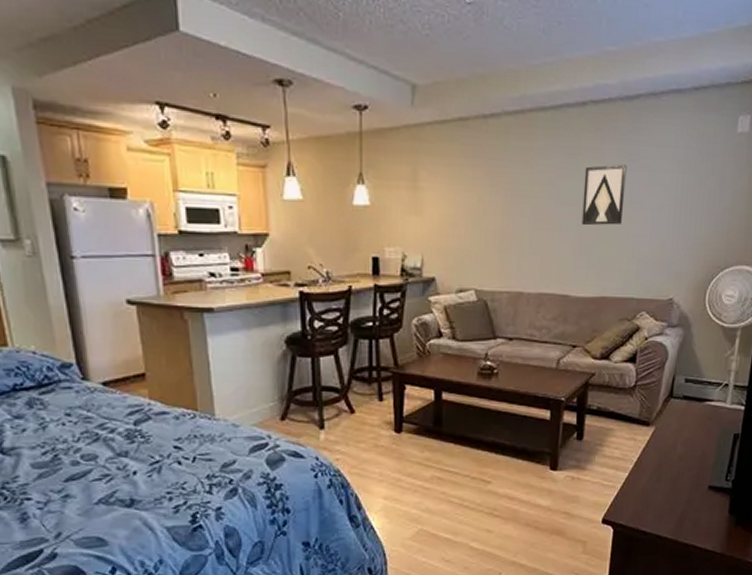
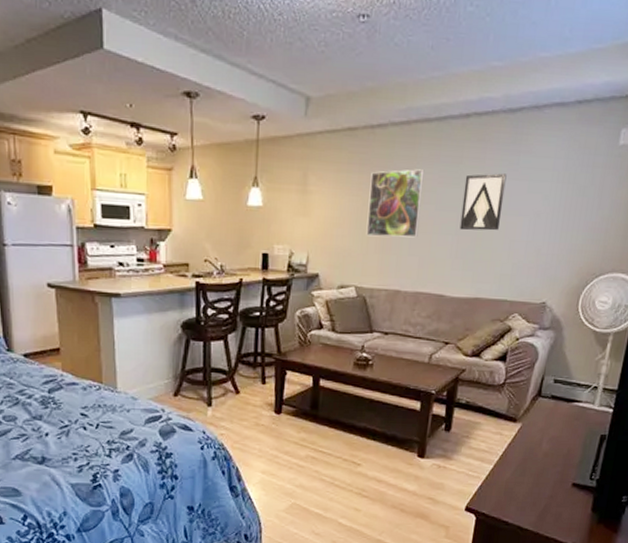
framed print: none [484,161,542,235] -> present [366,169,425,238]

